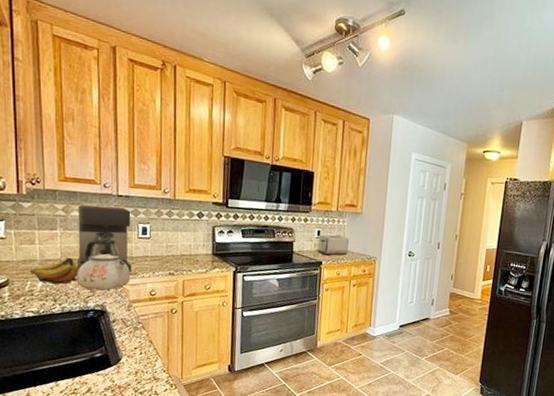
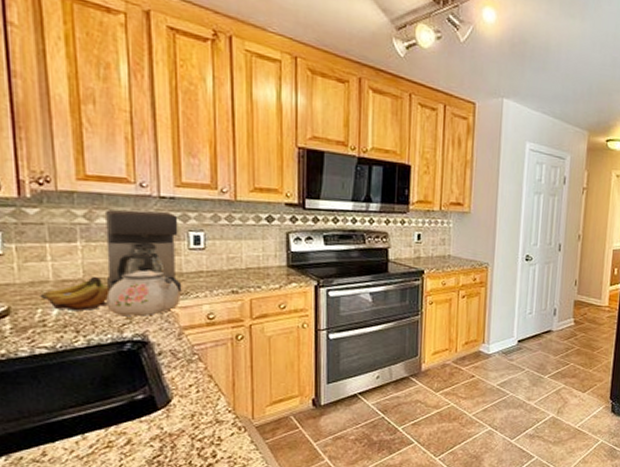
toaster: present [317,234,349,256] -> none [418,238,455,263]

